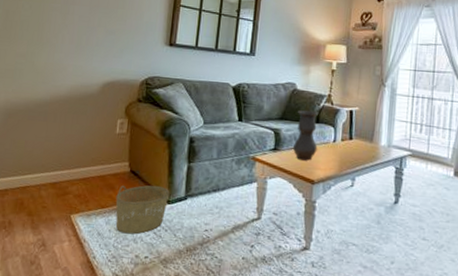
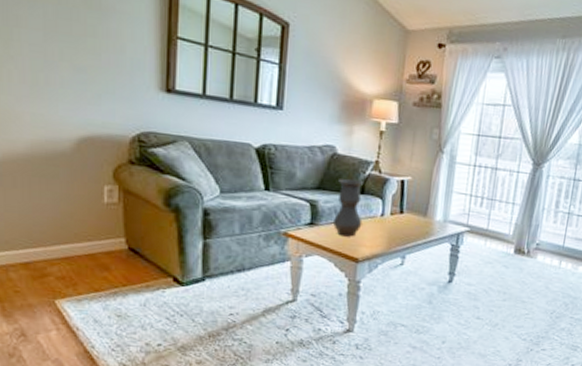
basket: present [115,185,170,234] -> none [113,265,183,321]

